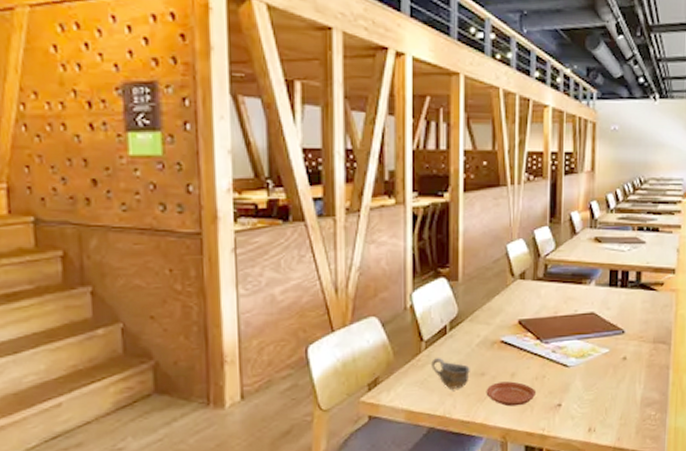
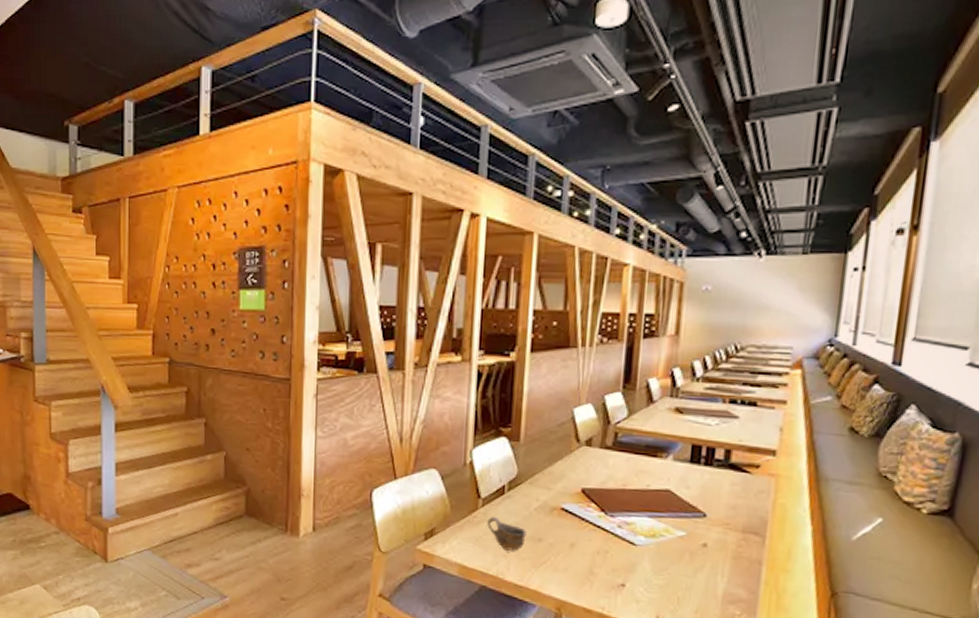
plate: present [486,381,537,407] -> none [542,550,598,579]

